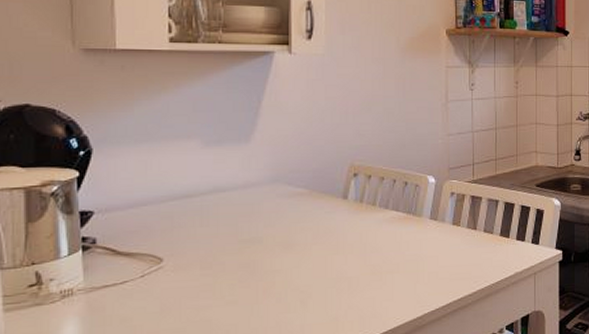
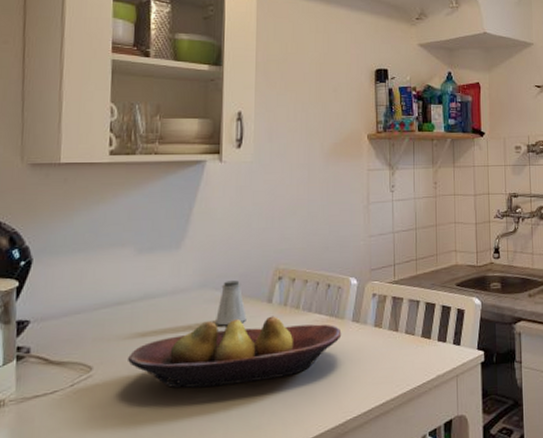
fruit bowl: none [200,212,419,281] -> present [128,316,342,388]
saltshaker: none [290,176,321,221] -> present [216,280,246,326]

